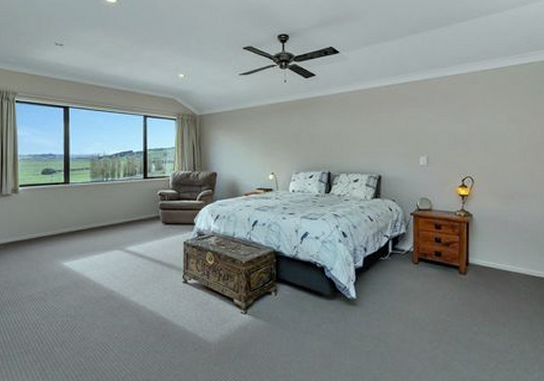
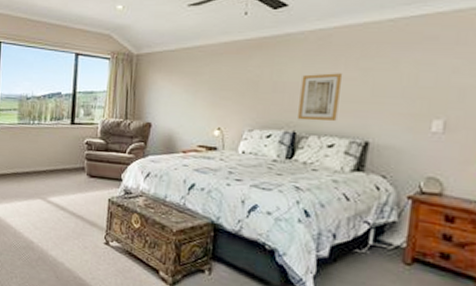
wall art: none [331,126,359,162] -> present [298,73,343,122]

